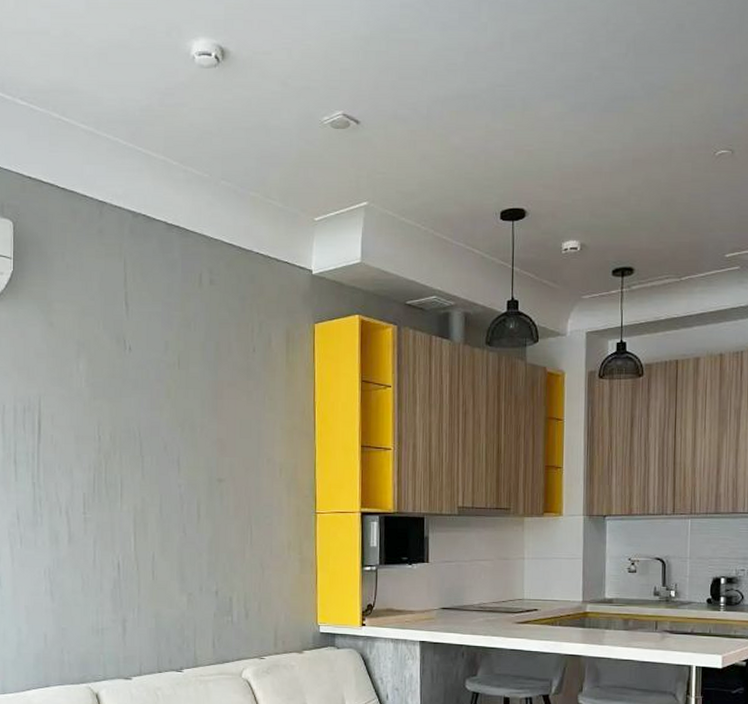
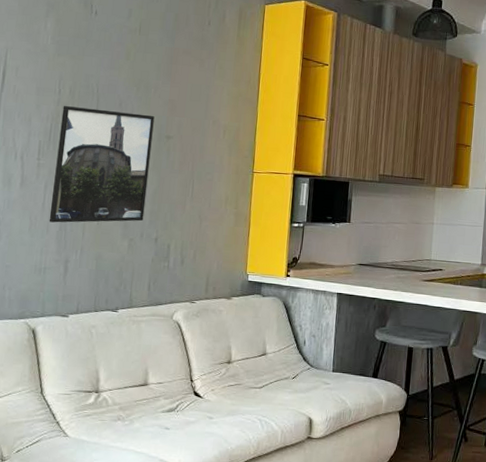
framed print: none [101,454,203,580] -> present [49,106,155,223]

